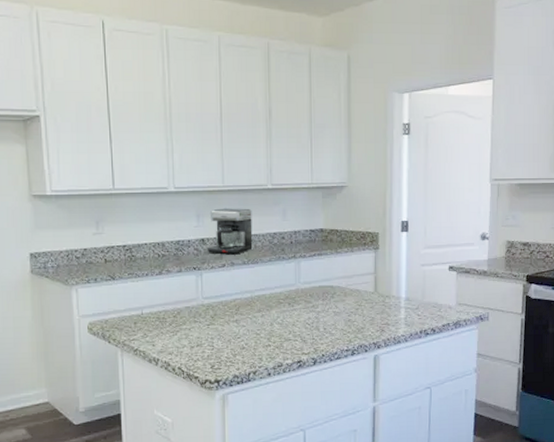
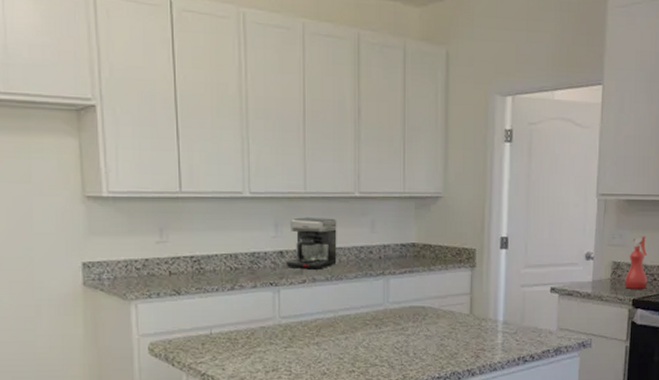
spray bottle: none [519,217,540,266] -> present [625,236,647,289]

